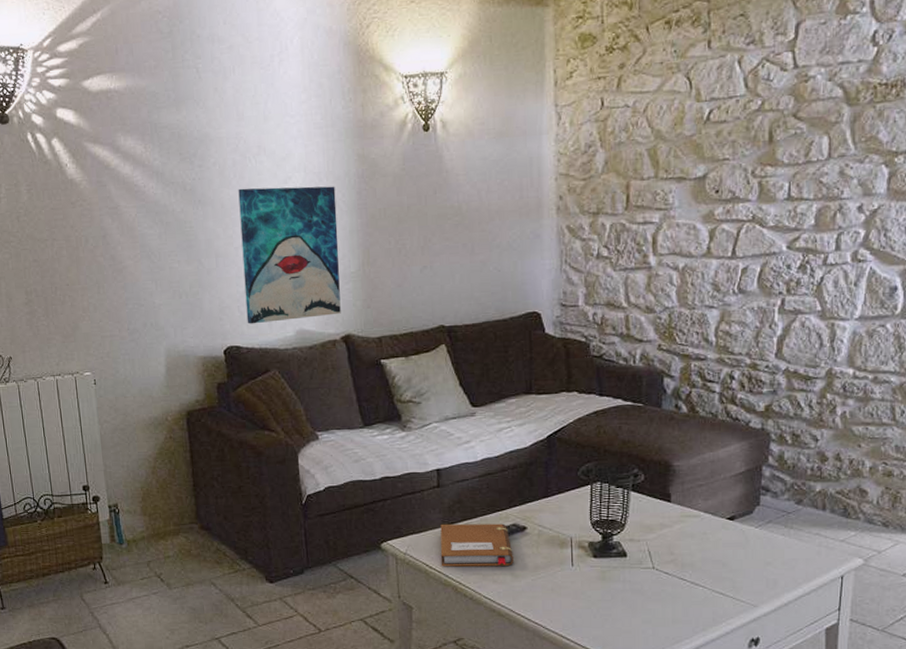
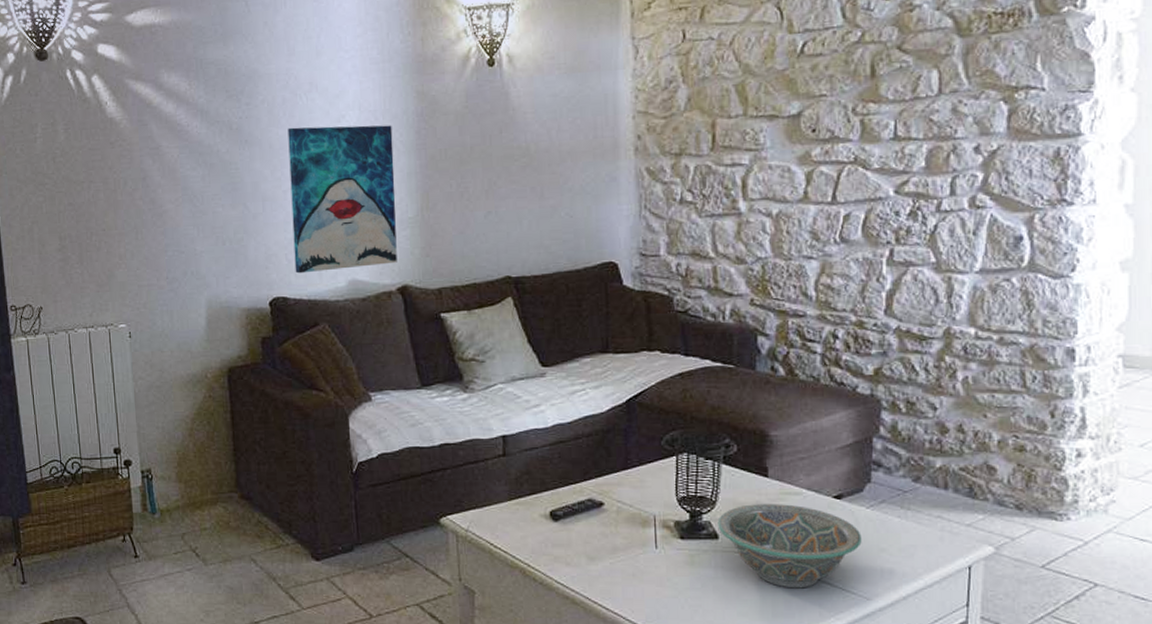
notebook: present [440,523,514,567] -> none [506,497,589,546]
decorative bowl: none [626,525,751,598] -> present [717,504,862,589]

